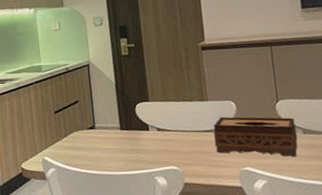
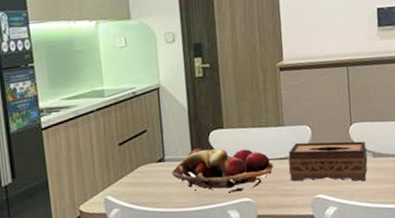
fruit basket: none [101,118,199,161] -> present [171,148,274,193]

